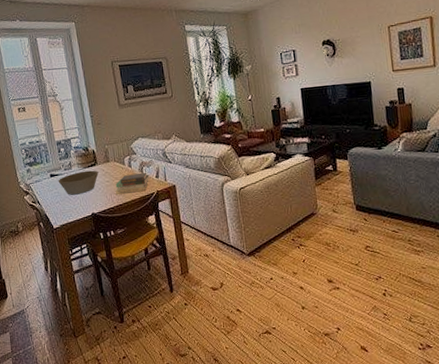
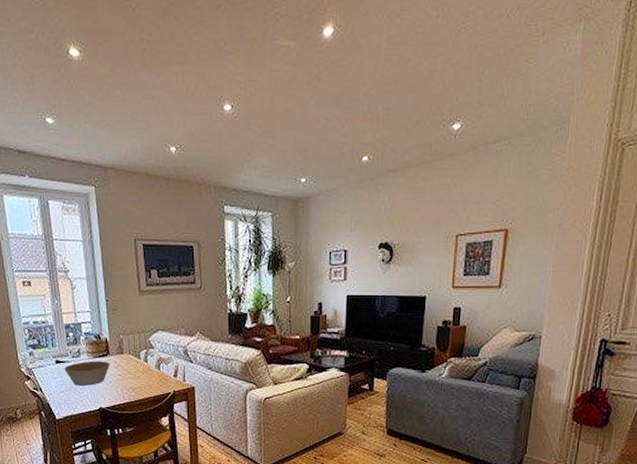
books: present [115,172,150,194] -> none [127,369,167,390]

